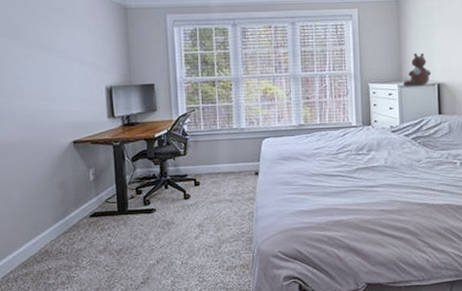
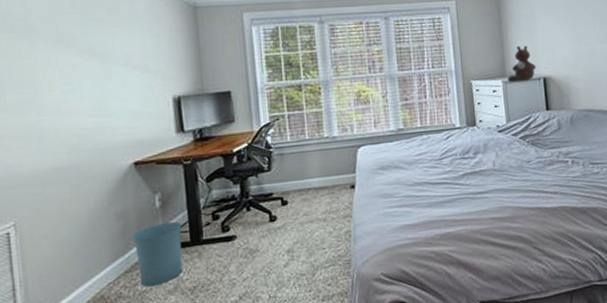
waste bin: none [71,193,111,246] -> present [132,221,183,287]

